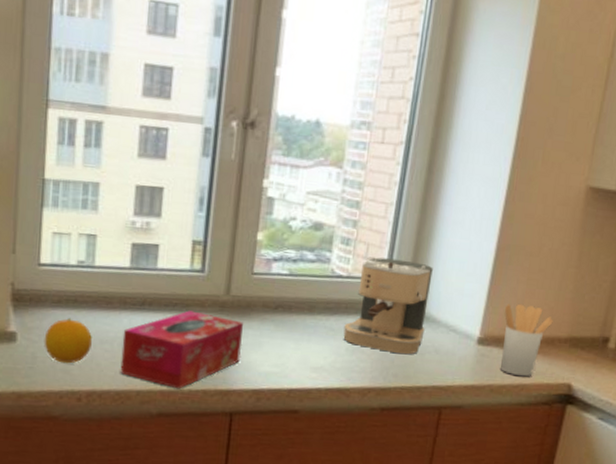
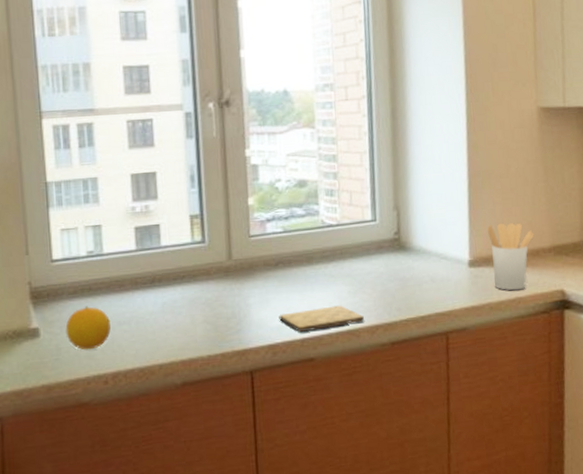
tissue box: present [120,310,243,389] -> none [138,280,251,357]
cutting board: none [269,360,357,383] -> present [279,305,364,332]
coffee maker: present [343,257,433,355] -> none [342,201,418,289]

